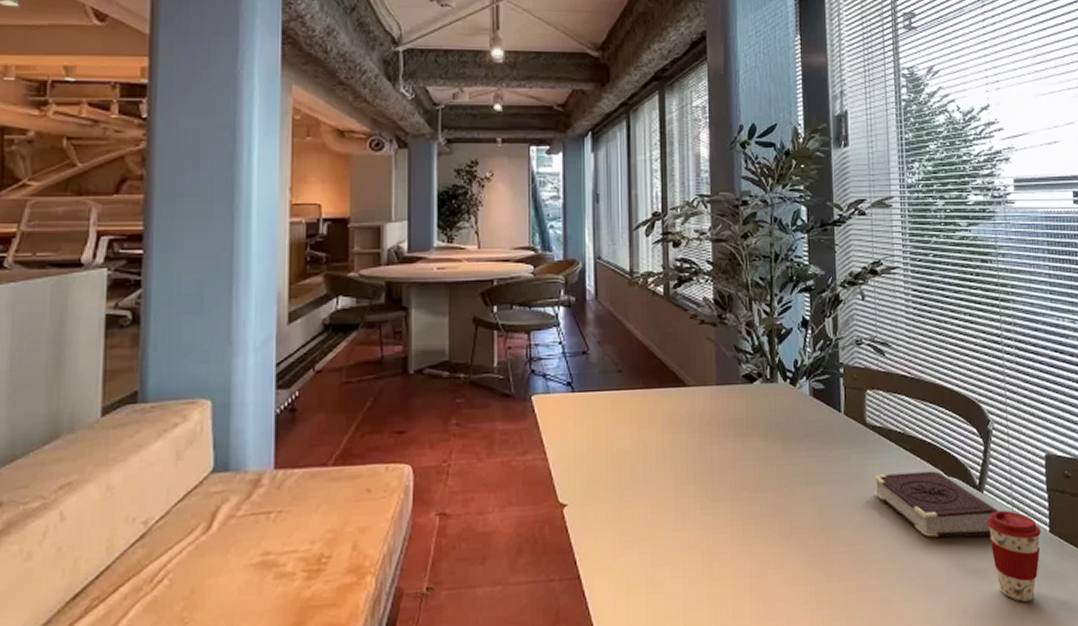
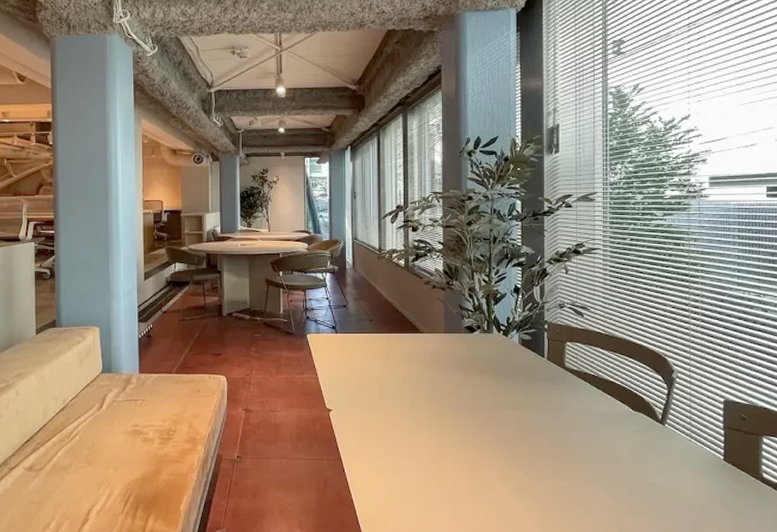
book: present [873,471,999,538] -> none [569,406,678,458]
coffee cup: present [986,509,1041,602] -> none [666,440,716,510]

